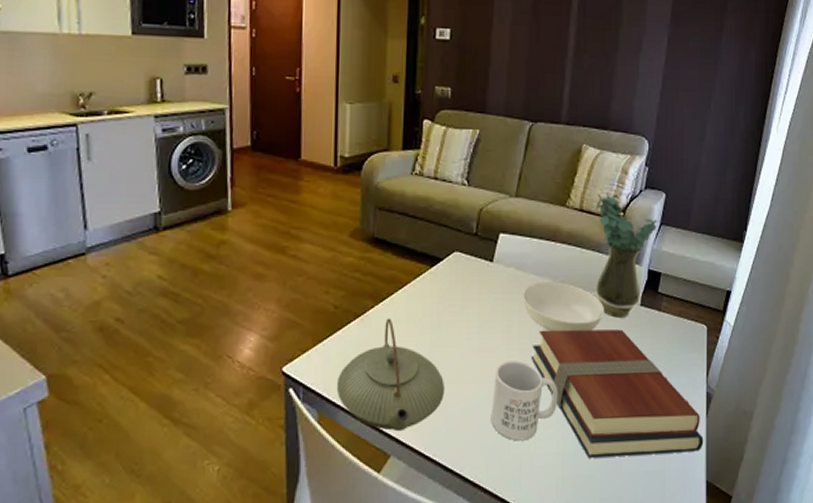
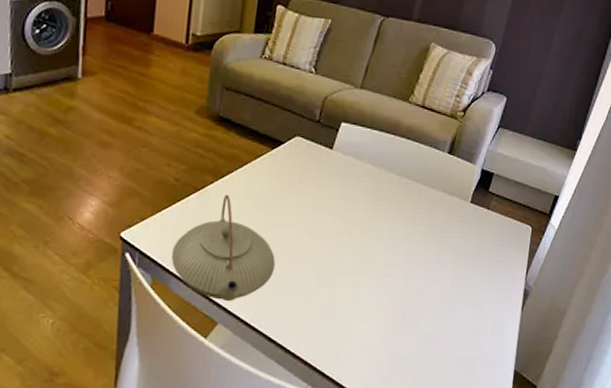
mug: present [491,360,558,441] -> none [316,244,384,320]
bowl: present [522,282,605,332] -> none [357,172,436,223]
books: present [531,329,704,458] -> none [360,218,517,343]
vase: present [596,193,657,318] -> none [429,92,496,213]

